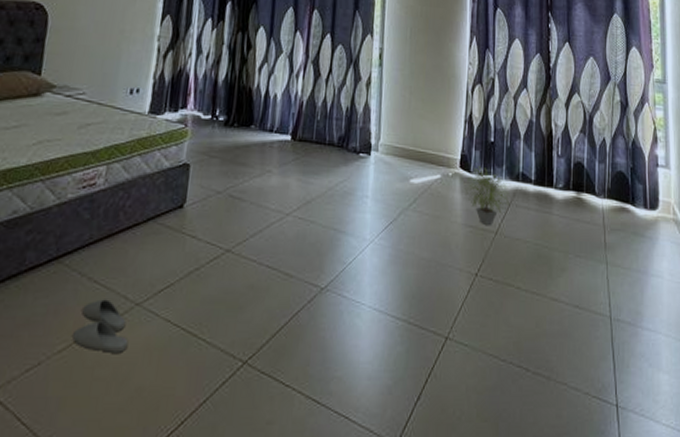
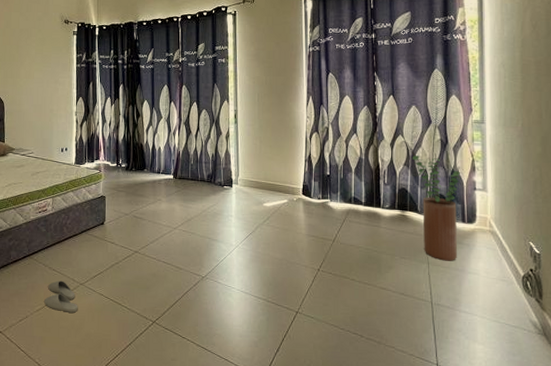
potted plant: present [463,166,511,225] -> none [306,193,345,235]
vase: none [589,114,643,260] -> present [411,151,461,261]

